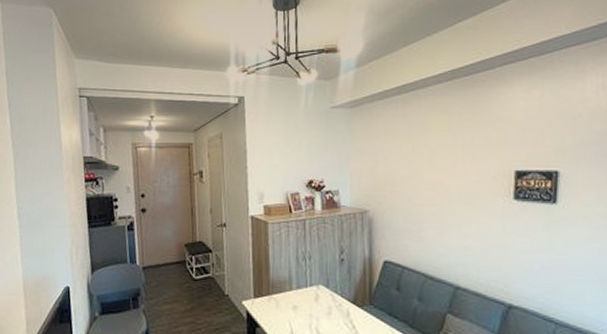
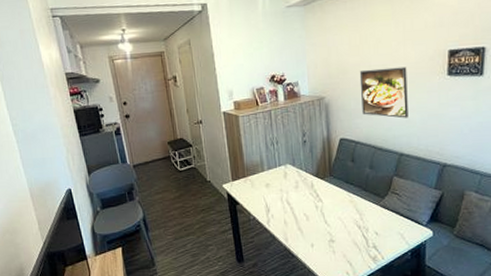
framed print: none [410,183,466,245] -> present [359,66,408,119]

